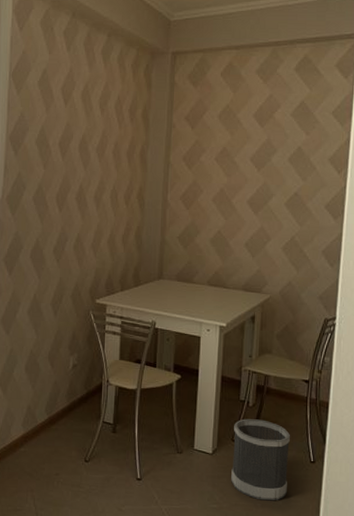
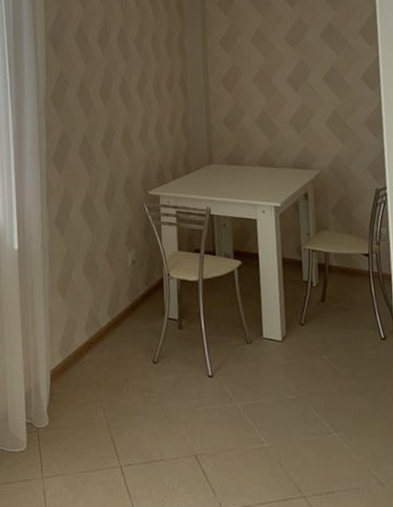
wastebasket: present [231,418,290,501] -> none [300,299,362,386]

